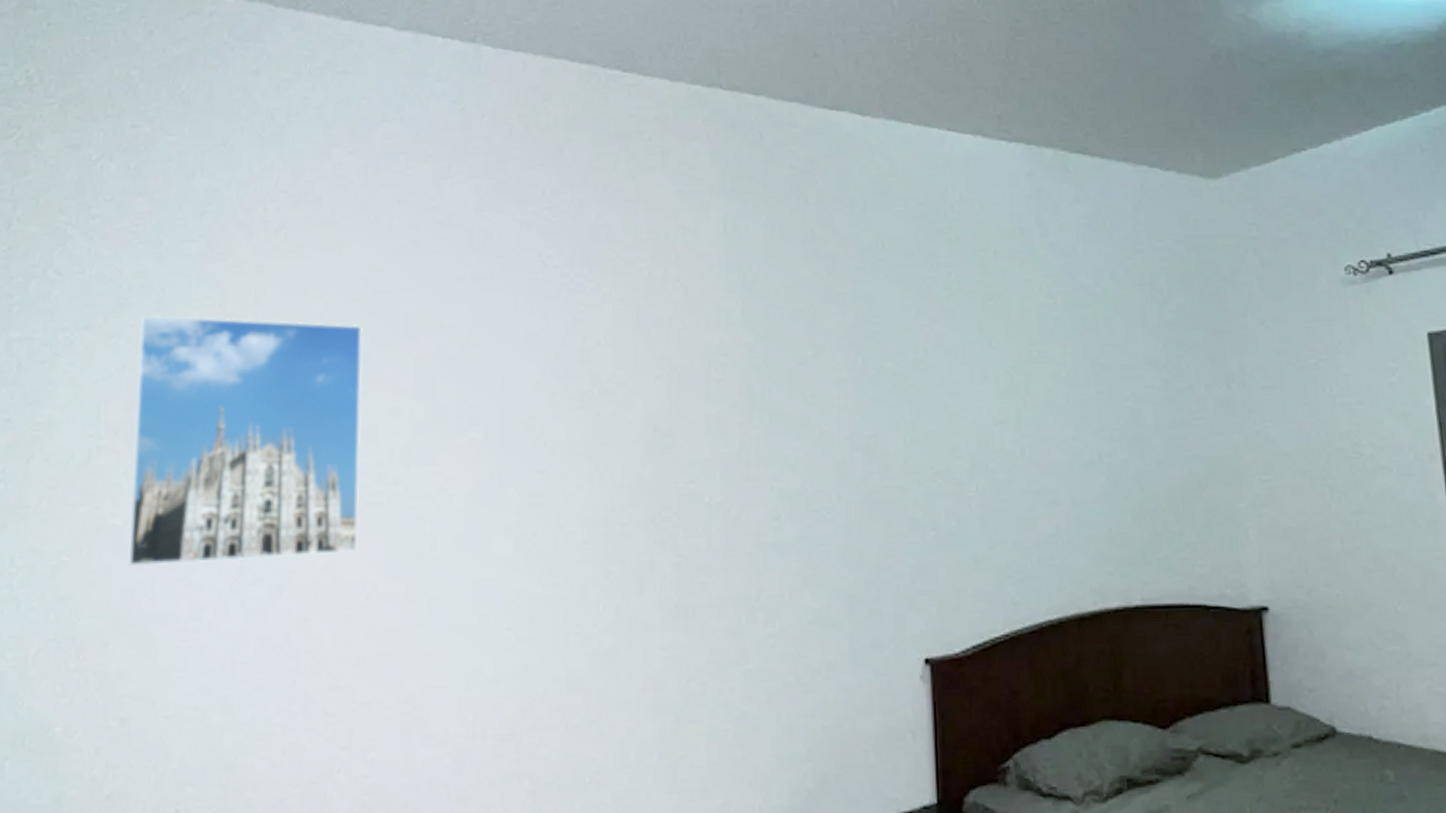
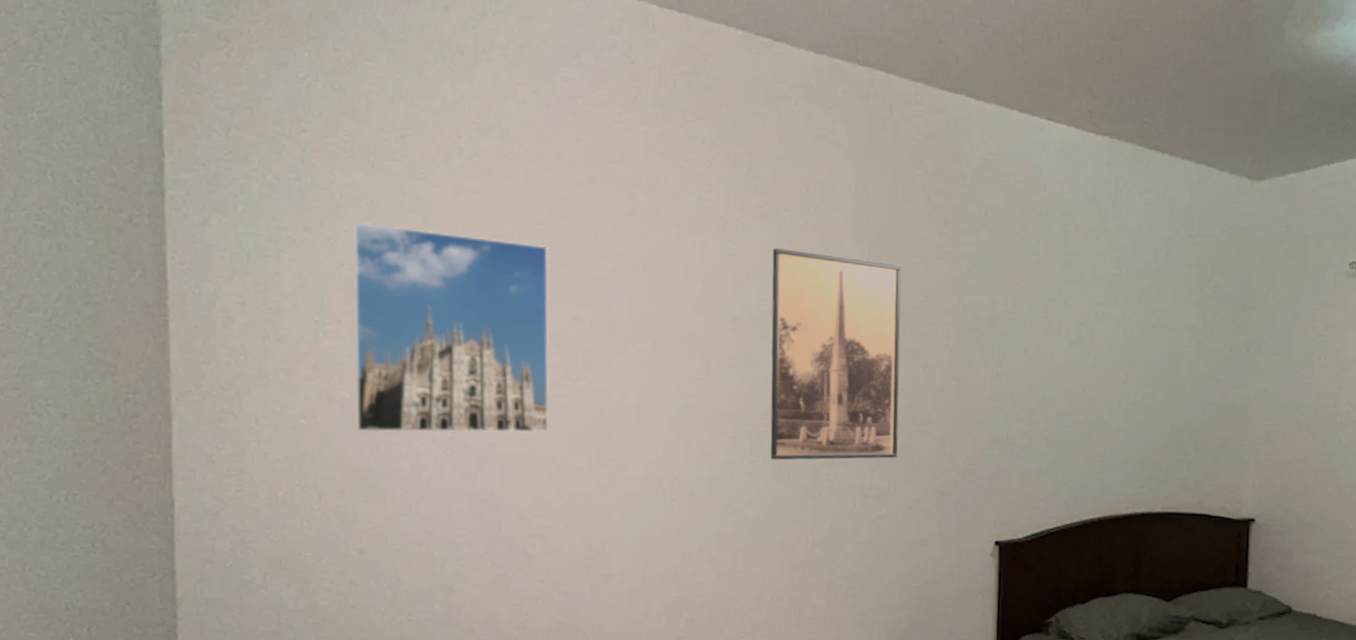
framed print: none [627,306,792,569] -> present [770,248,901,461]

